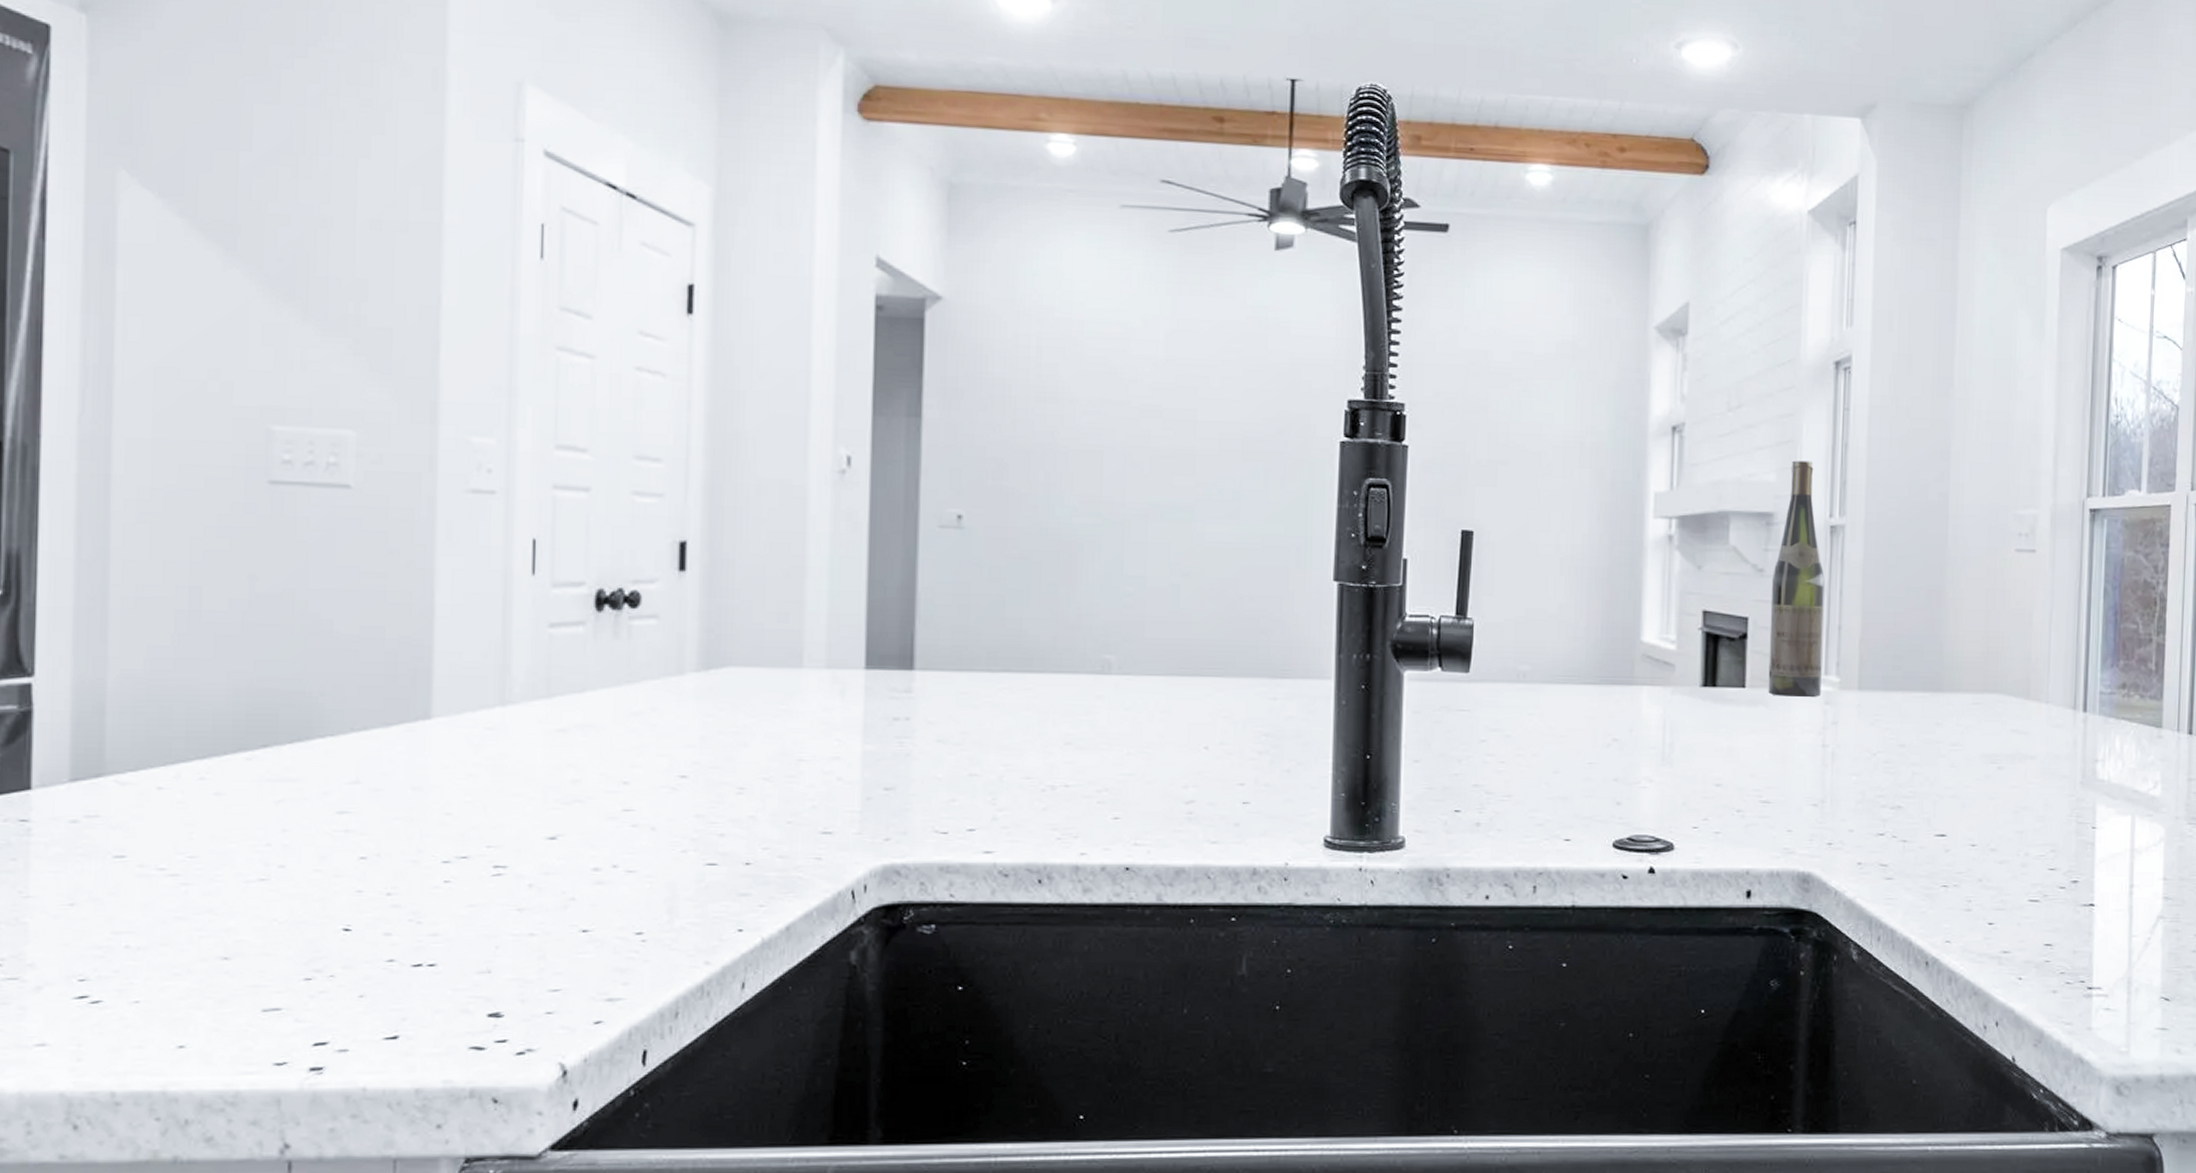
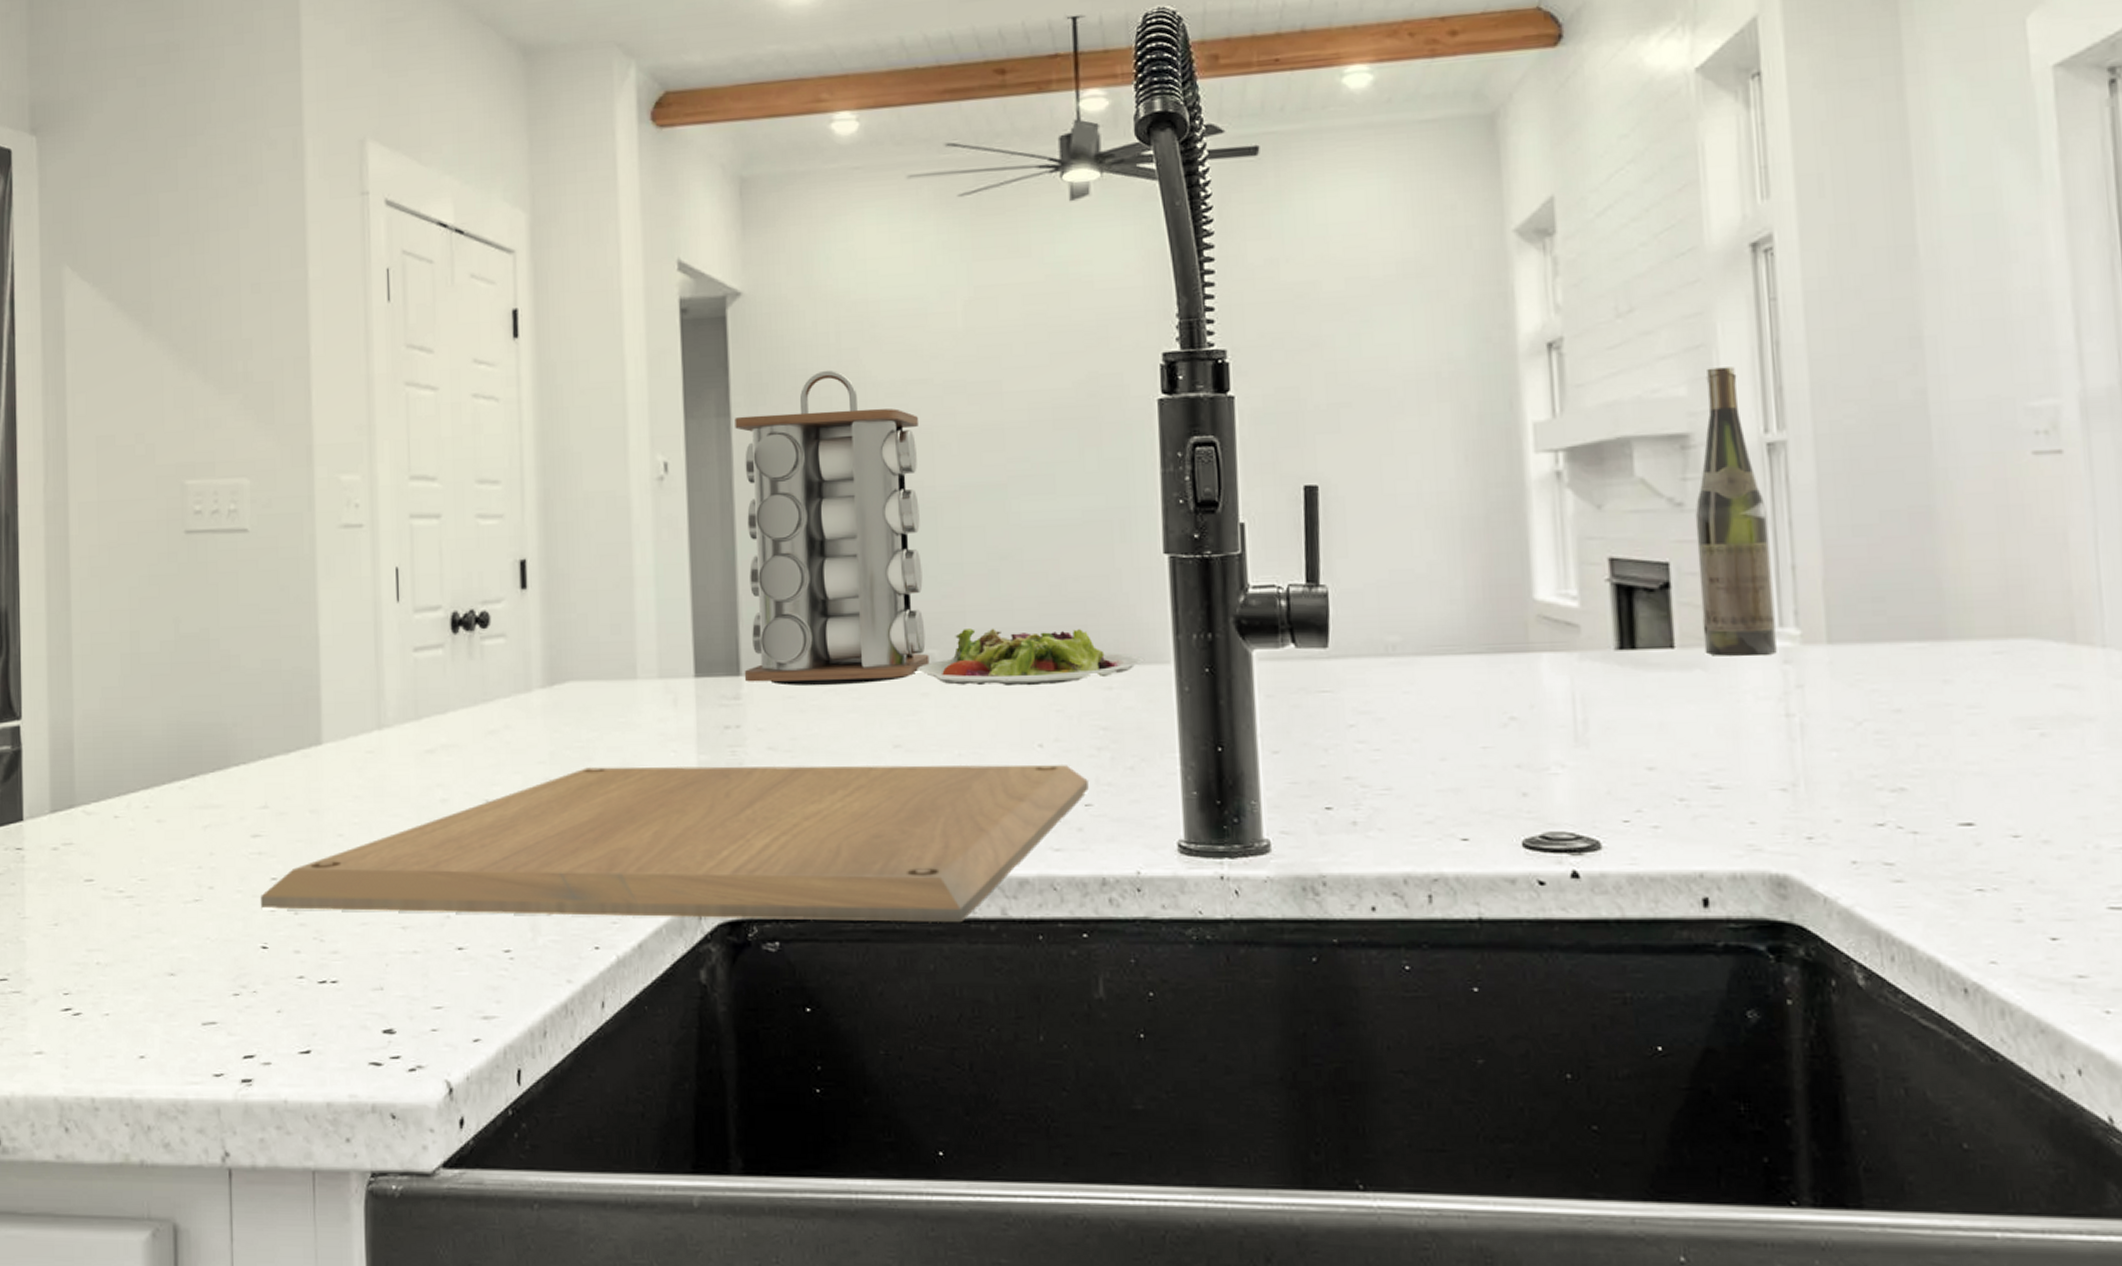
chopping board: none [343,753,1248,907] -> present [260,764,1089,922]
spice rack: none [917,382,1113,684] -> present [735,370,930,687]
salad plate: none [1093,637,1309,693] -> present [916,628,1145,687]

